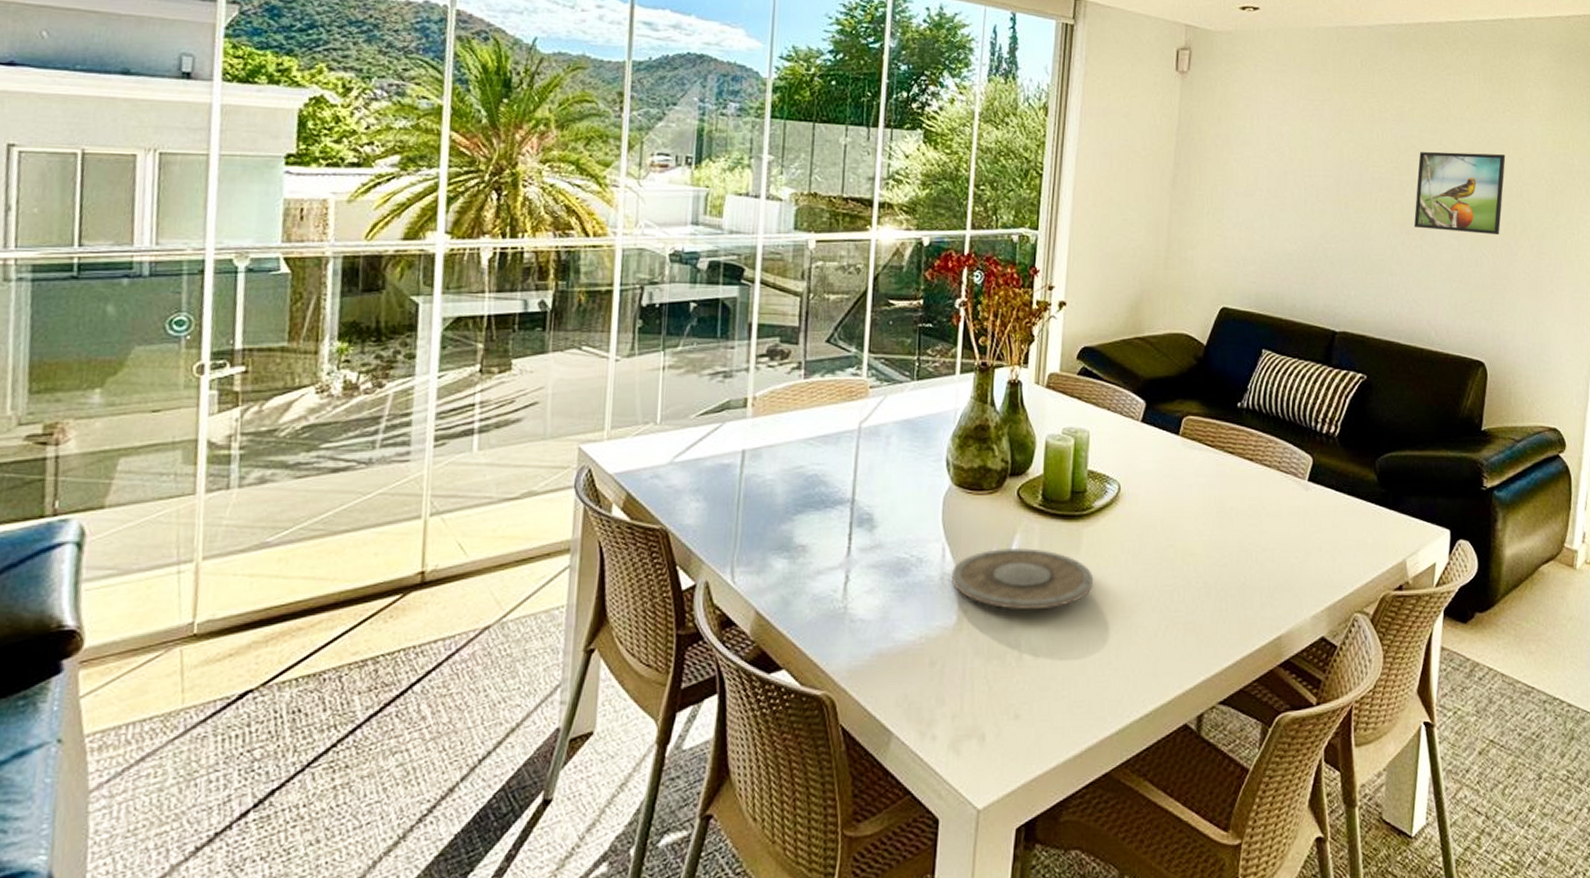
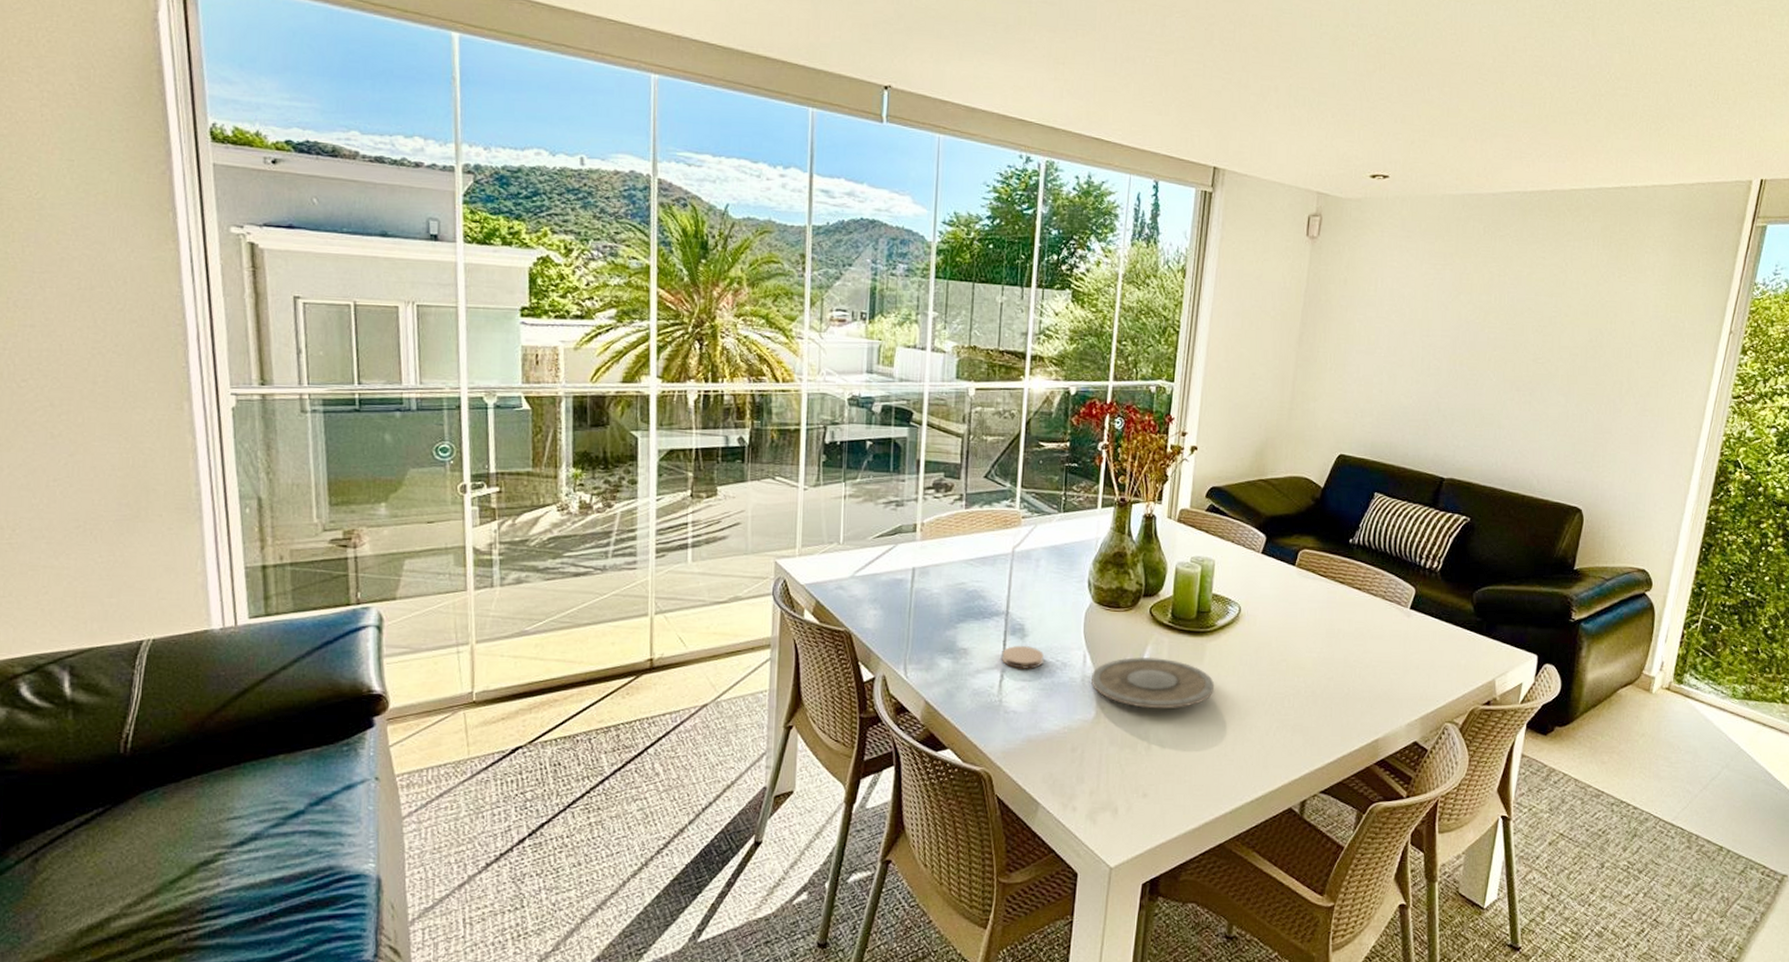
coaster: none [847,538,896,568] -> present [1002,645,1044,669]
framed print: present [1414,151,1506,235] -> none [1525,314,1618,393]

